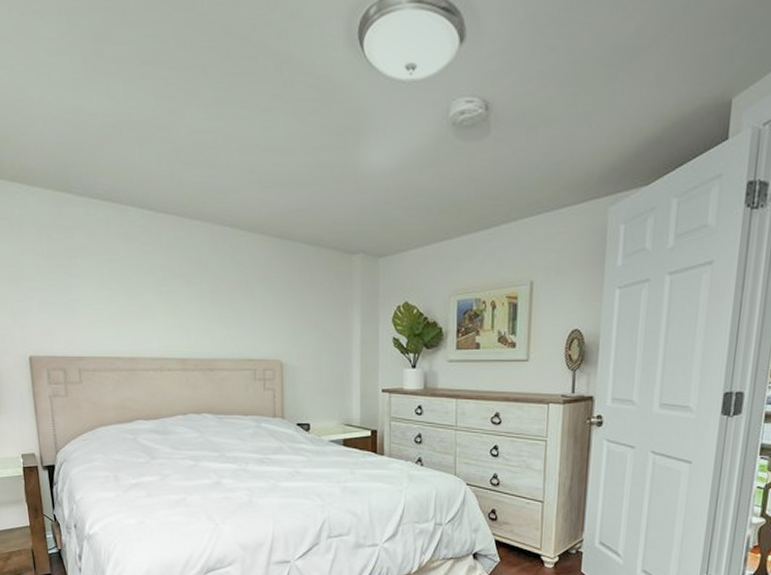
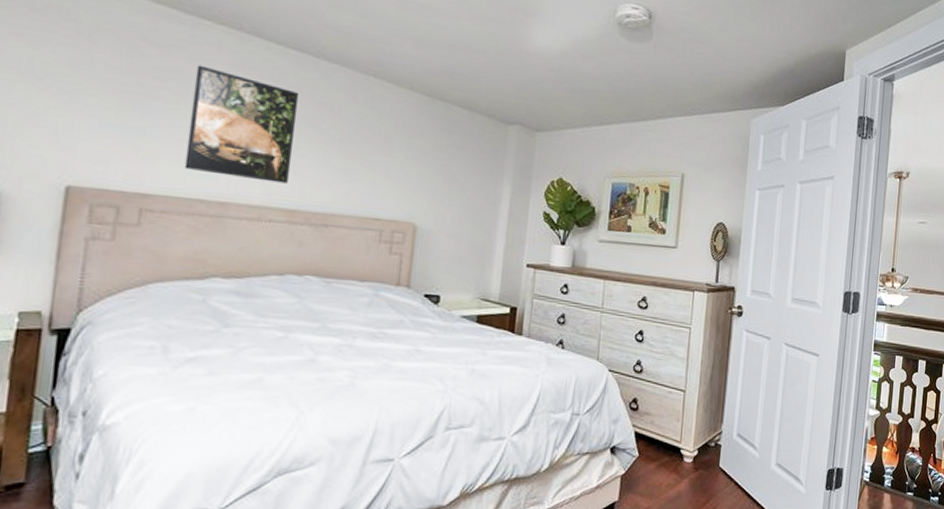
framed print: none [94,241,178,336] -> present [184,65,300,184]

